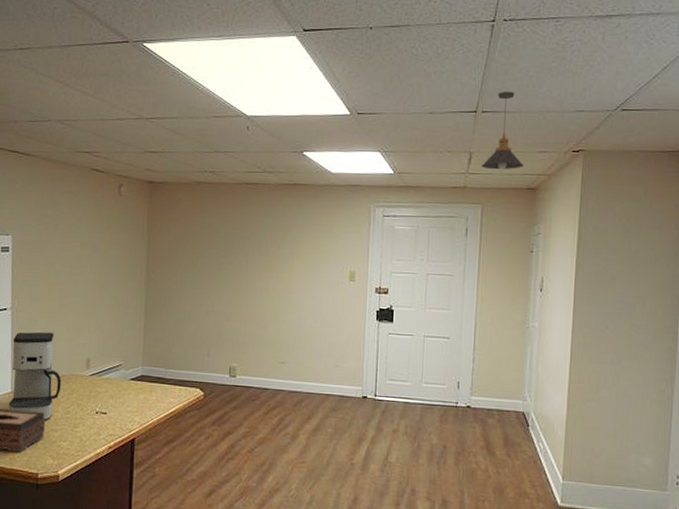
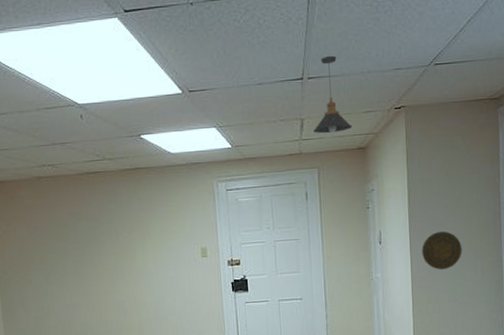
decorative plate: none [586,285,633,328] -> present [422,231,462,270]

